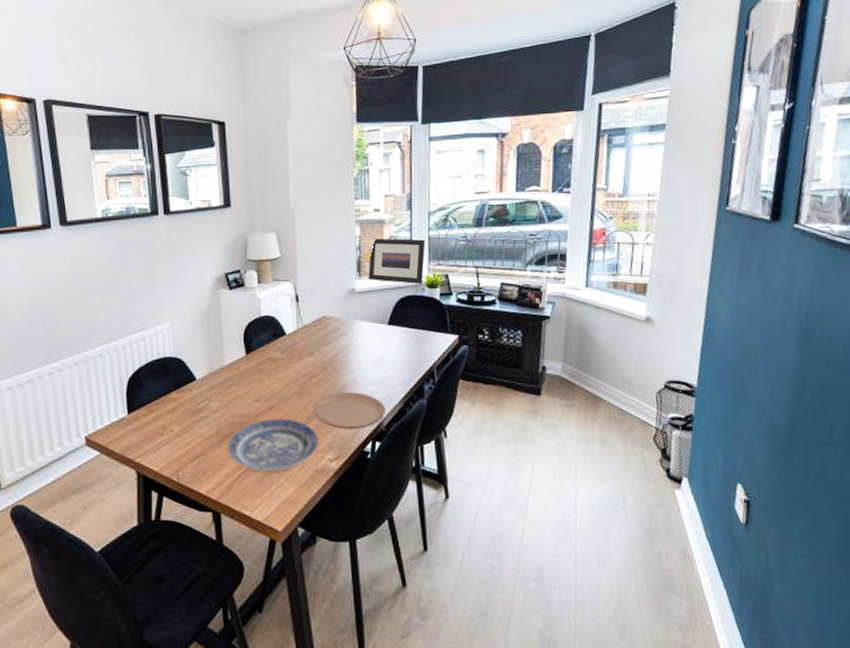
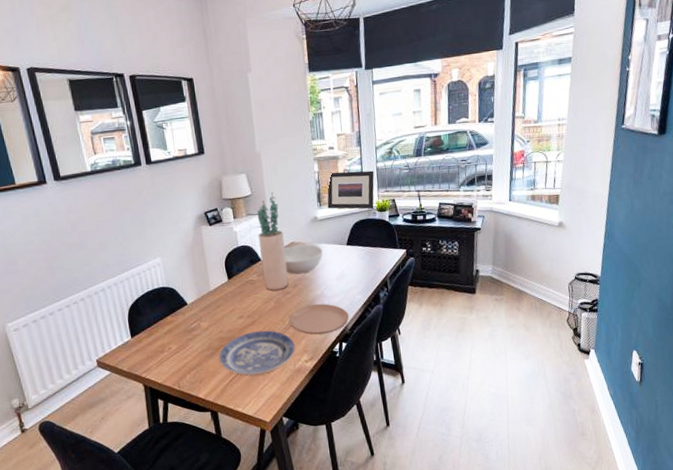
vase: none [284,256,316,373] -> present [256,192,289,291]
bowl: none [314,320,360,355] -> present [284,244,323,275]

